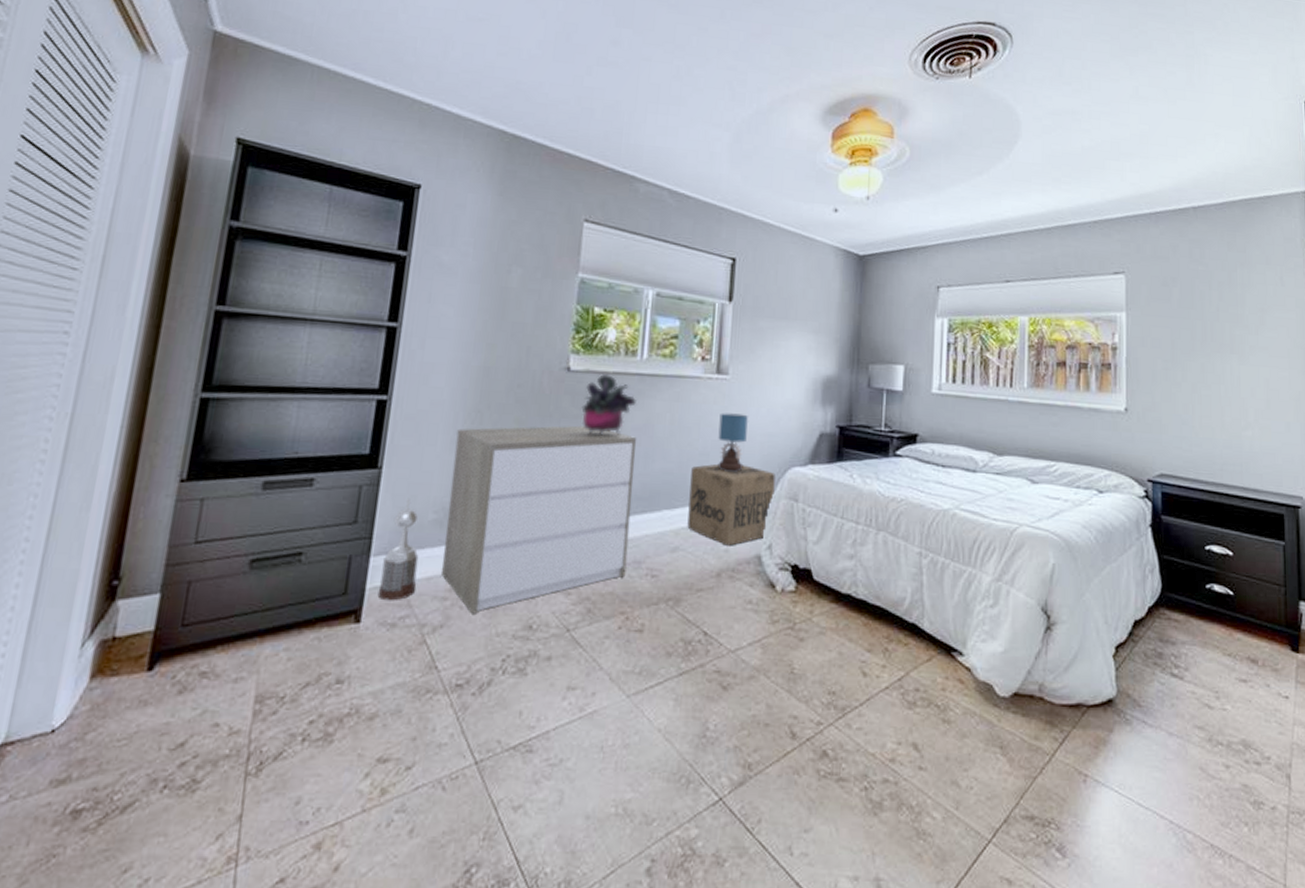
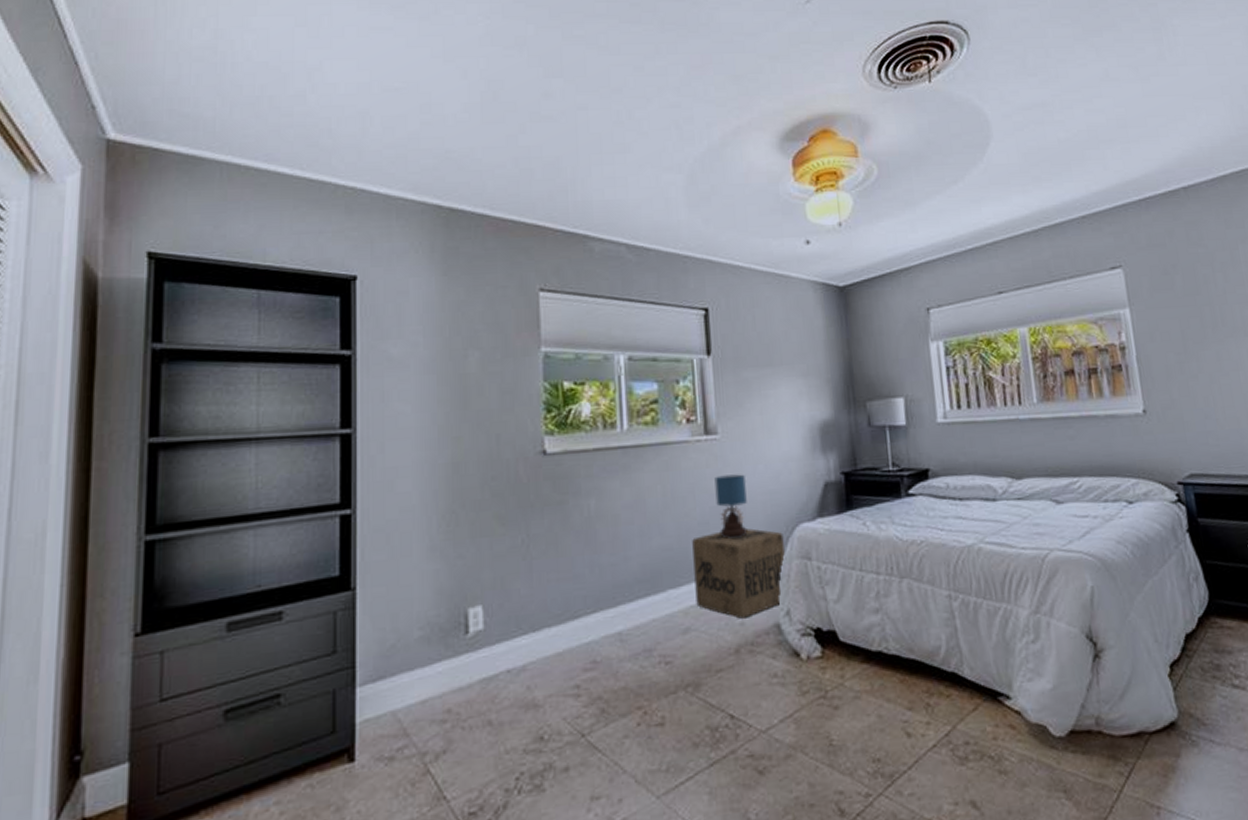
trophy: present [377,497,419,601] -> none [369,617,411,734]
dresser: present [441,425,637,614] -> none [433,511,637,734]
potted plant: present [581,373,636,435] -> none [564,451,623,519]

